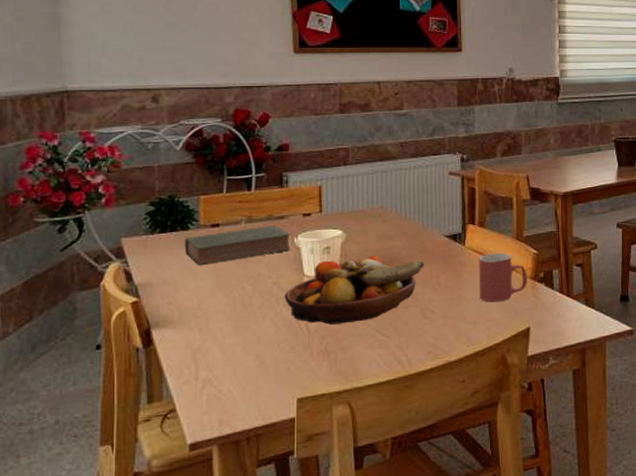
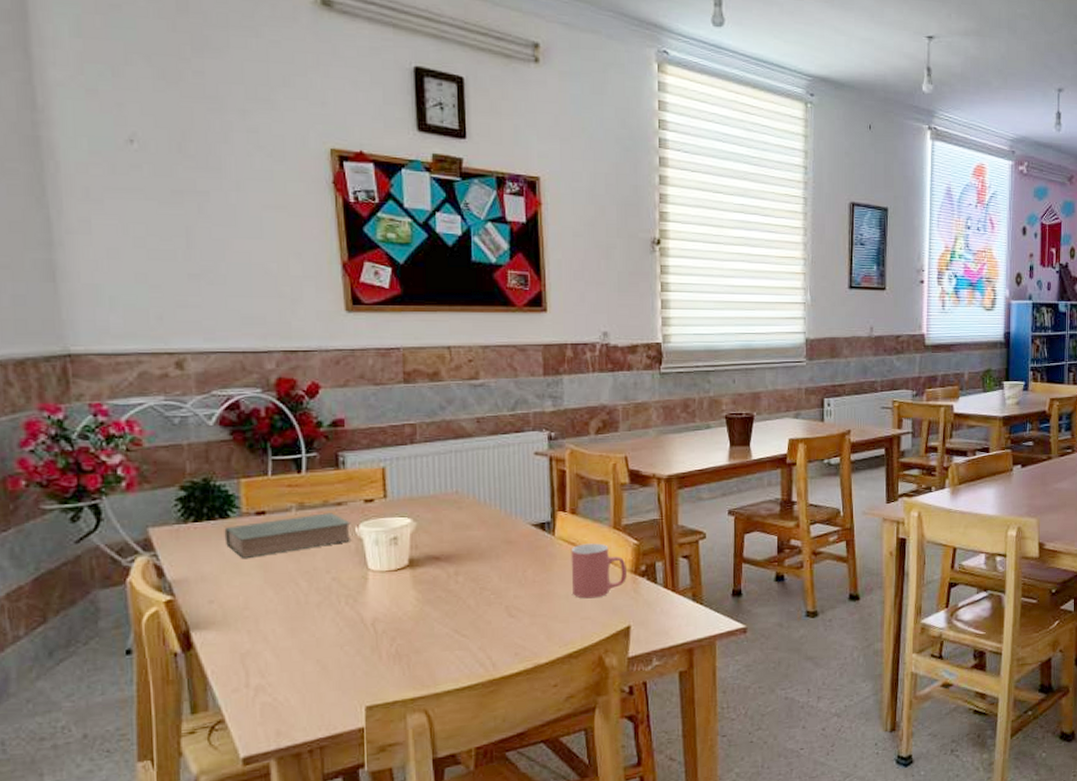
fruit bowl: present [284,255,424,325] -> none [346,546,508,625]

